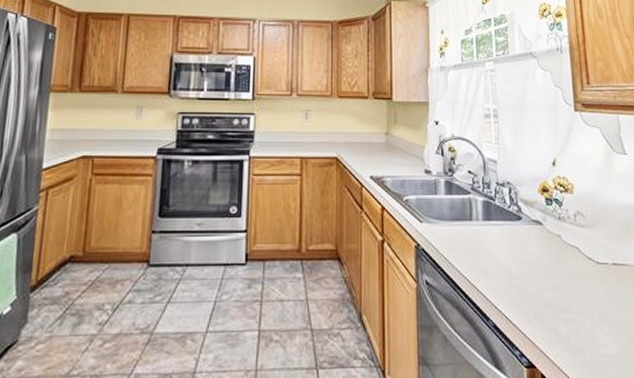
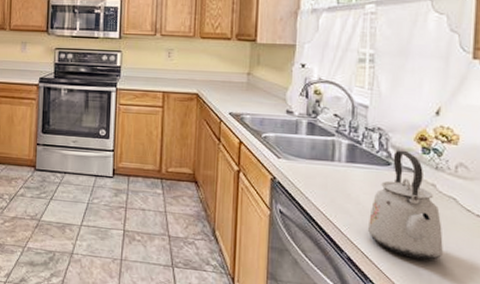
kettle: none [508,203,575,316] -> present [367,150,443,260]

